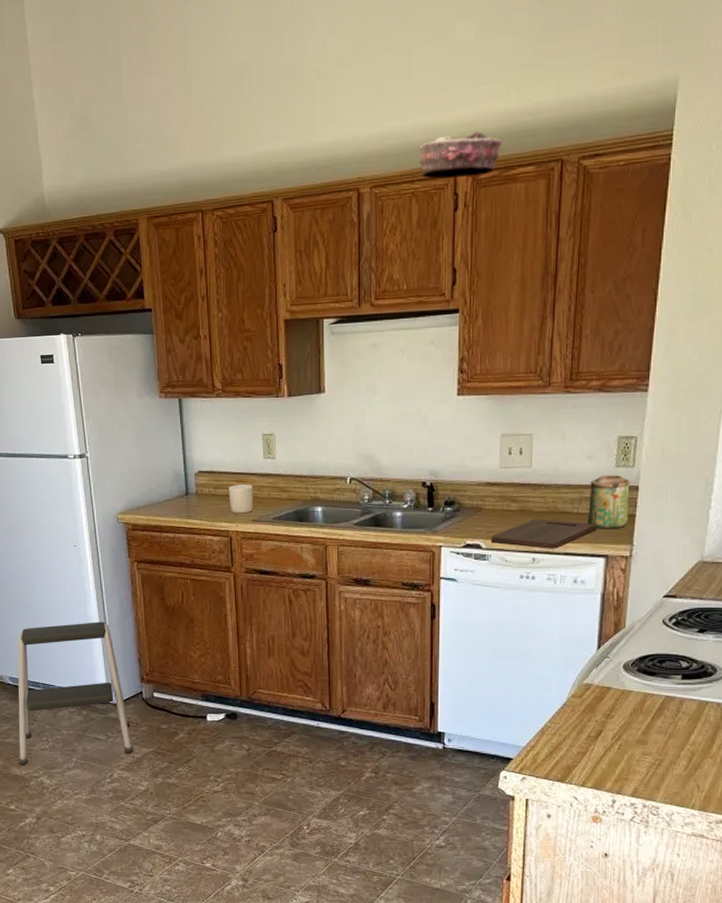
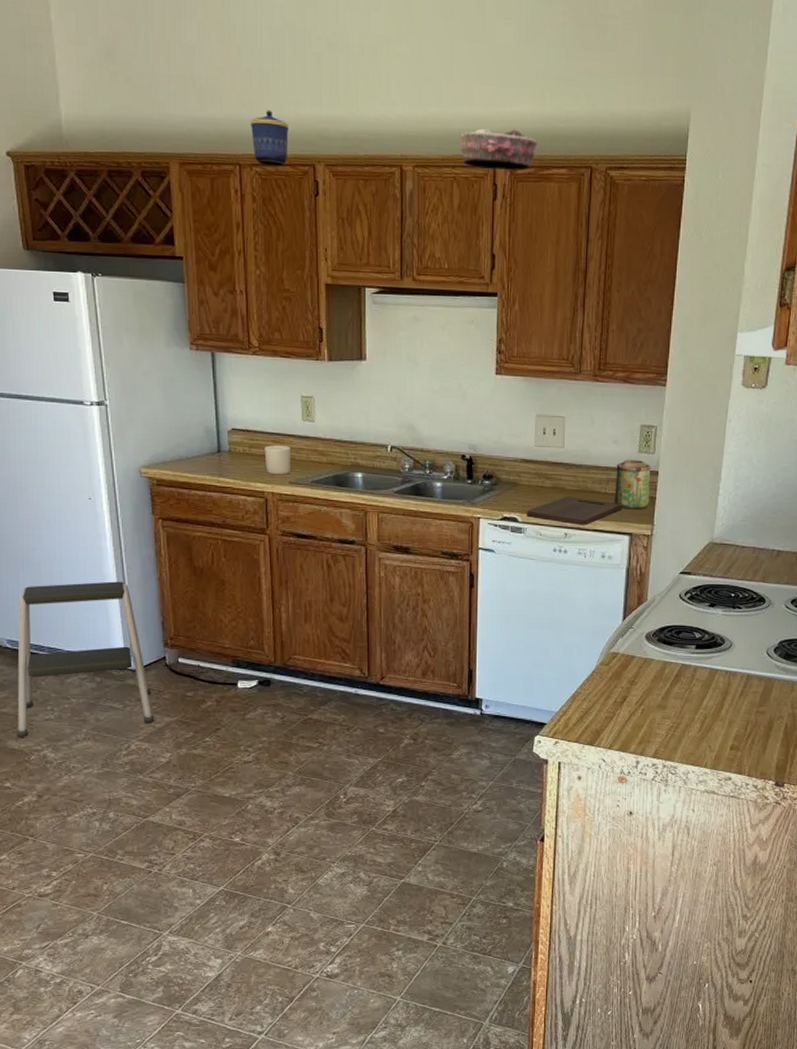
decorative jar: none [211,152,247,209] -> present [250,110,288,167]

